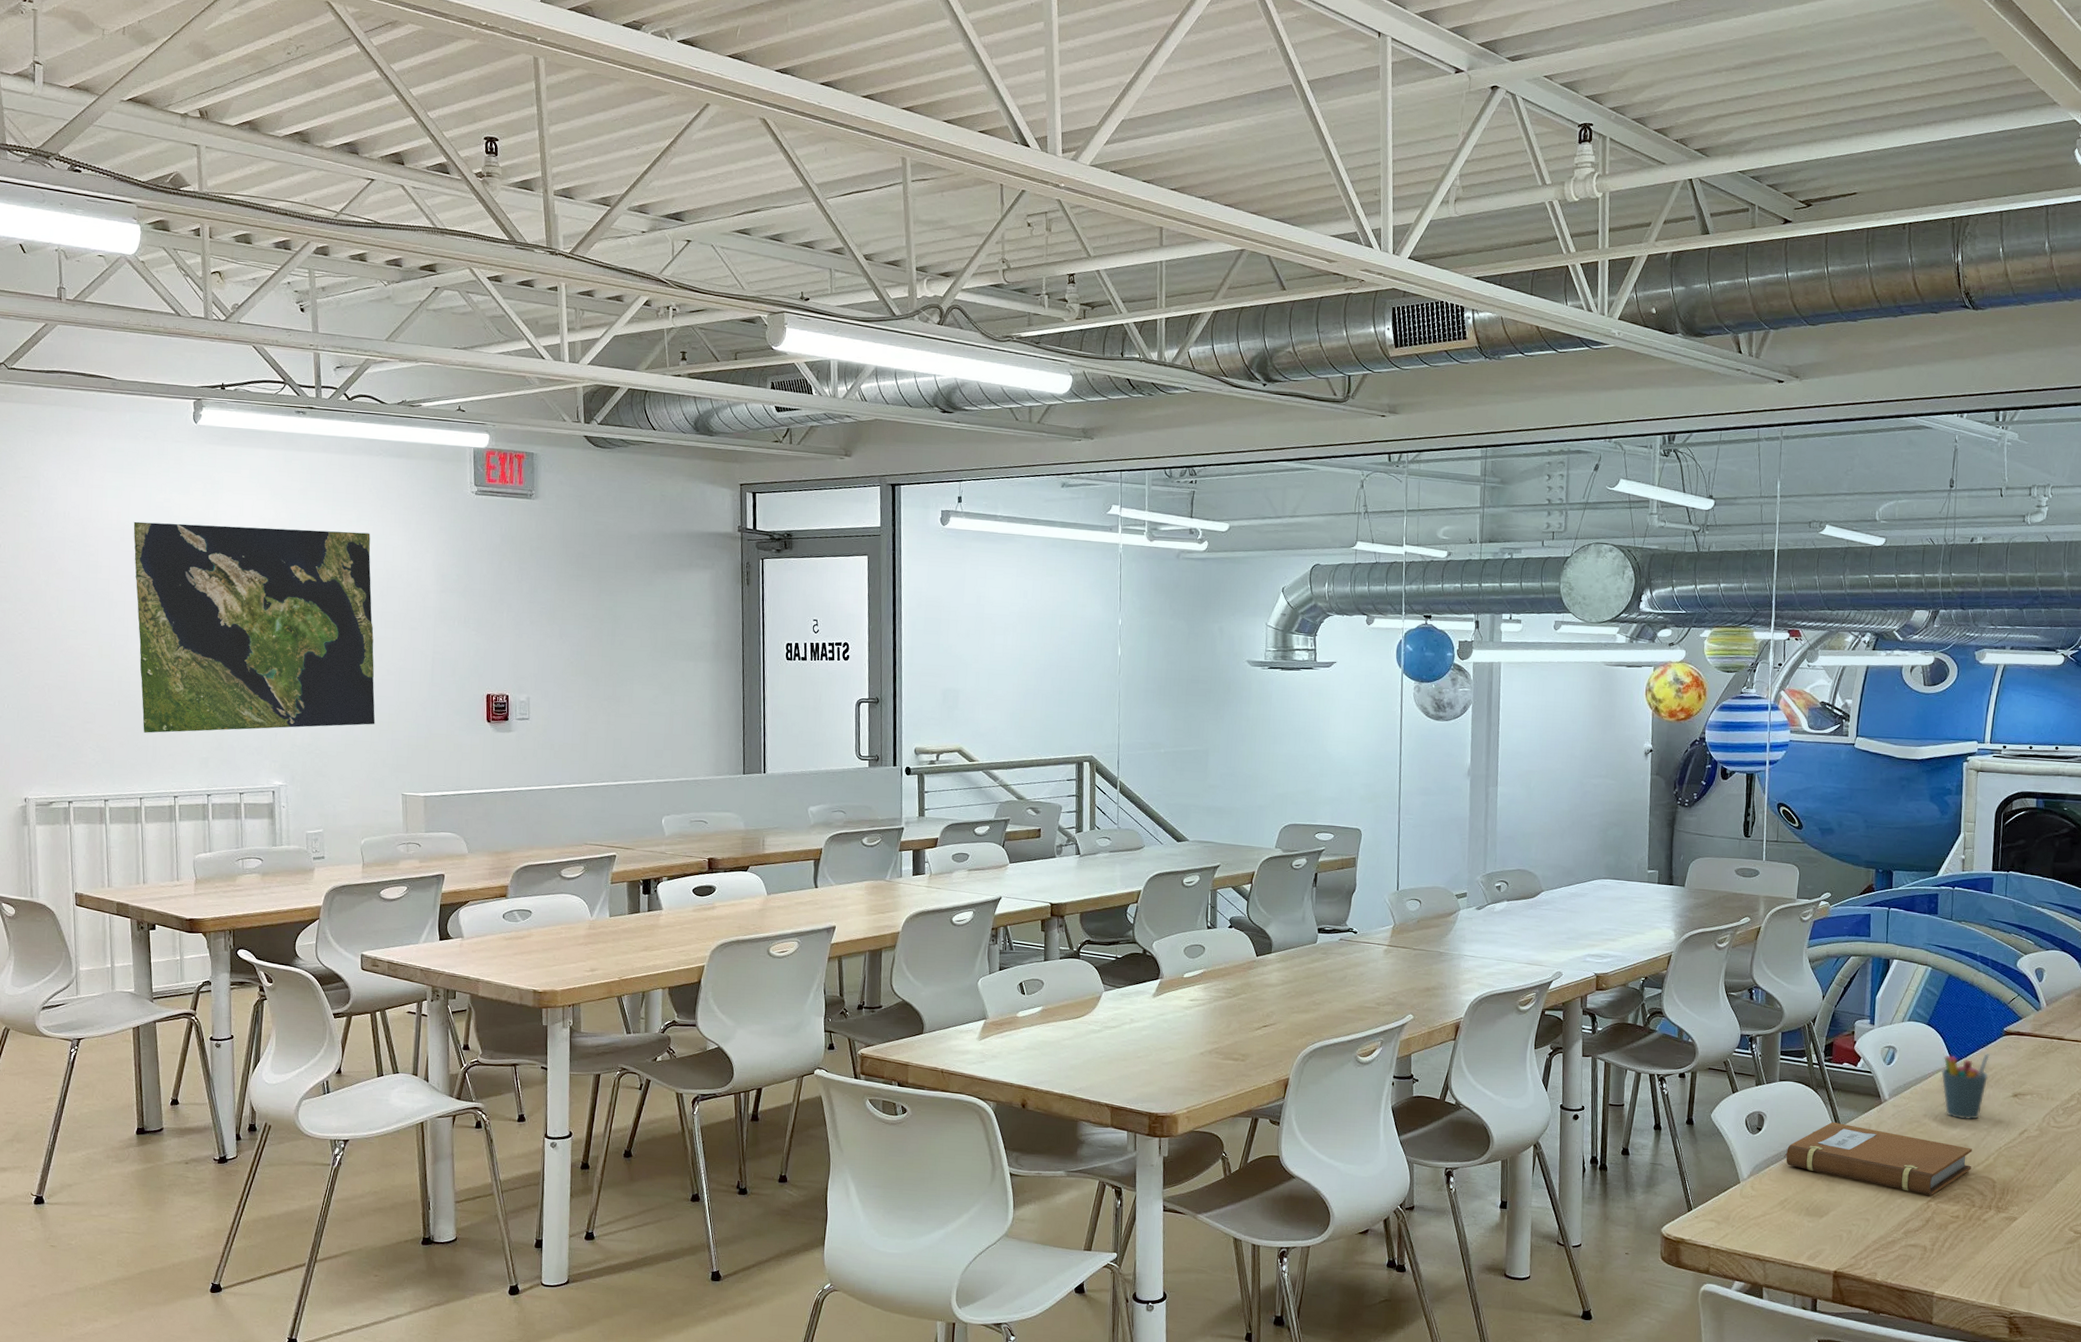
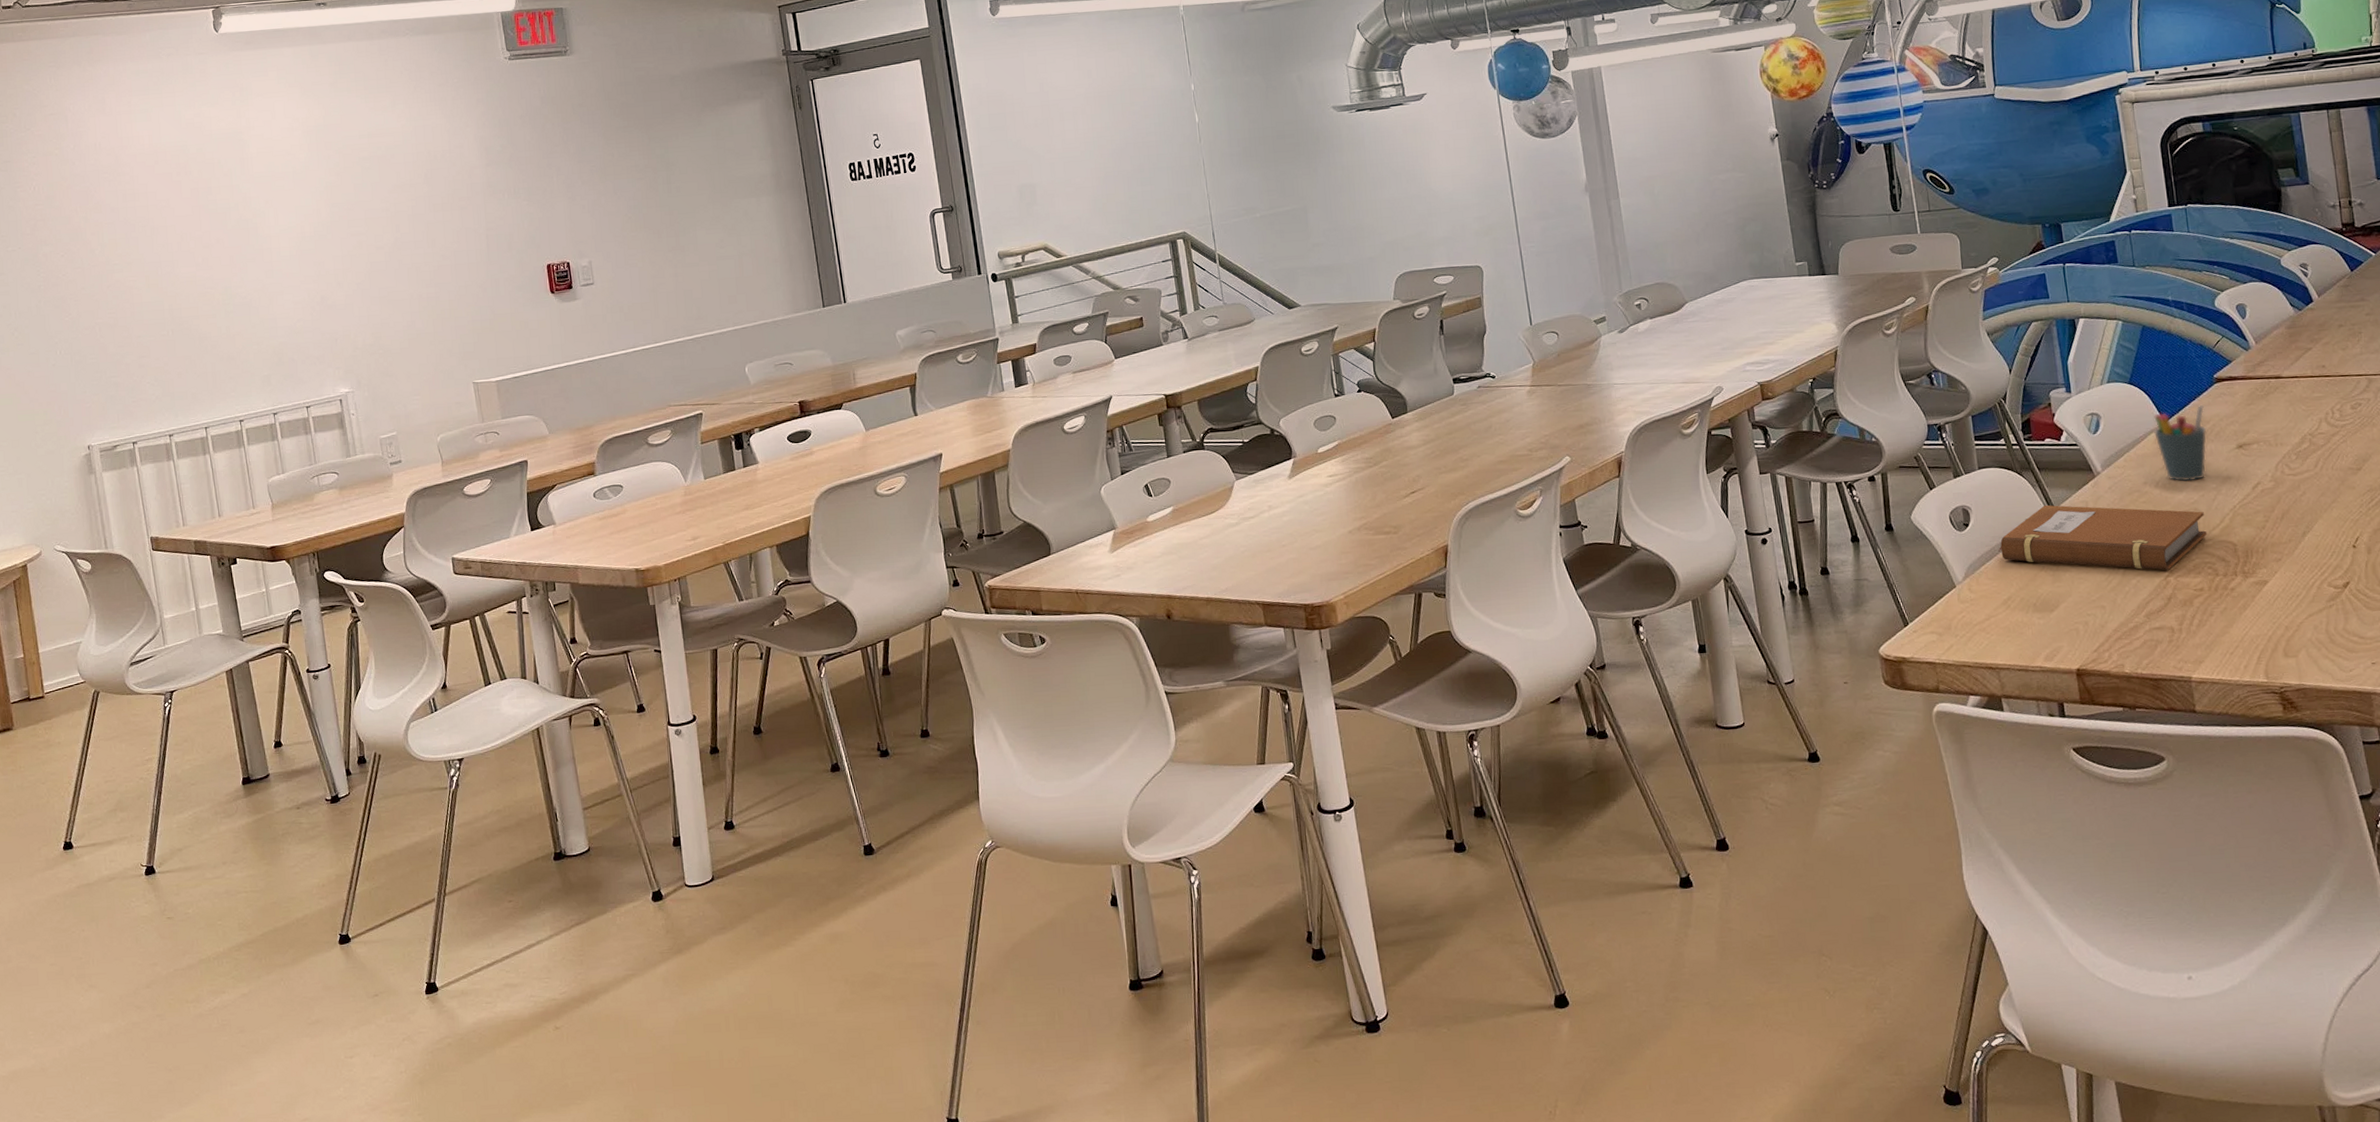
world map: present [133,521,376,733] -> none [166,116,436,359]

